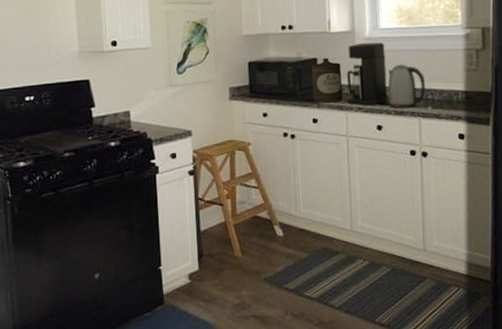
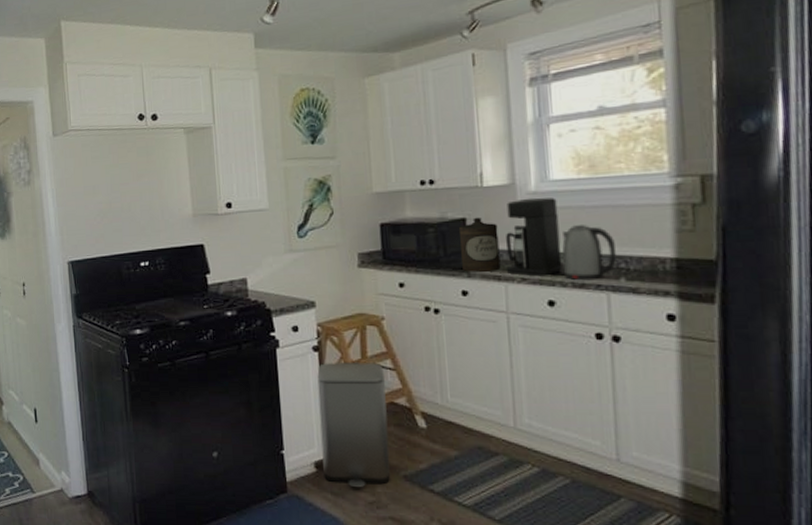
pedal bin: none [192,182,254,294] -> present [317,361,391,488]

